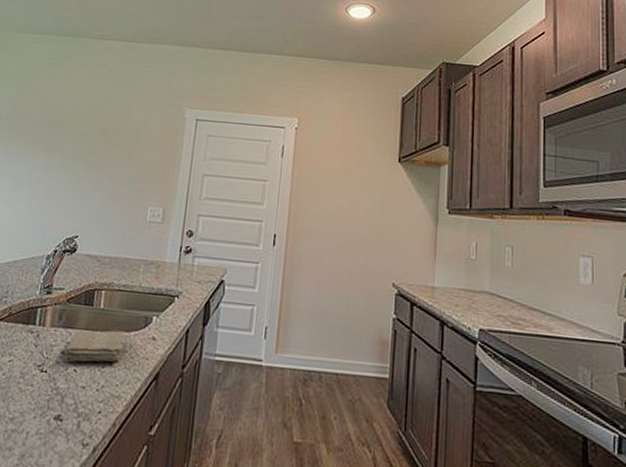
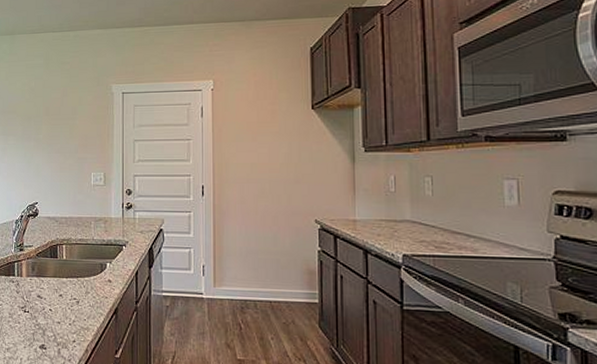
washcloth: present [63,330,126,362] -> none [40,276,86,303]

